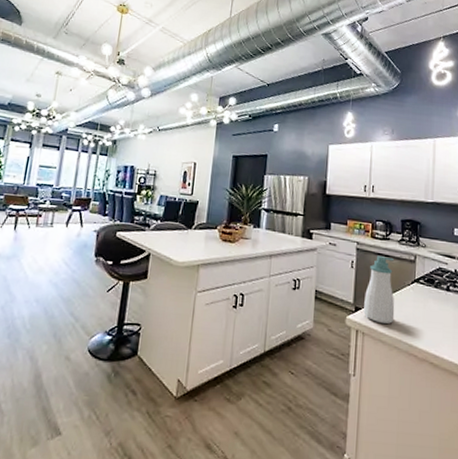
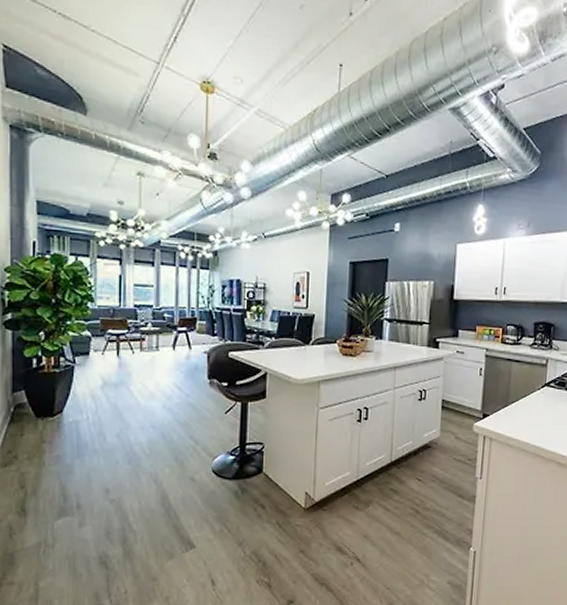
soap bottle: present [364,256,395,324] -> none [491,361,524,428]

